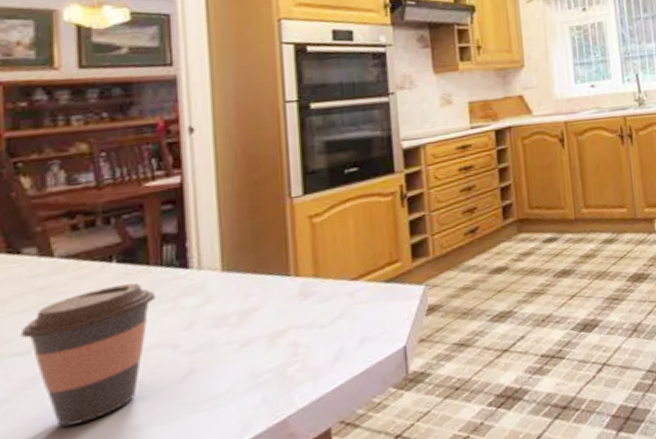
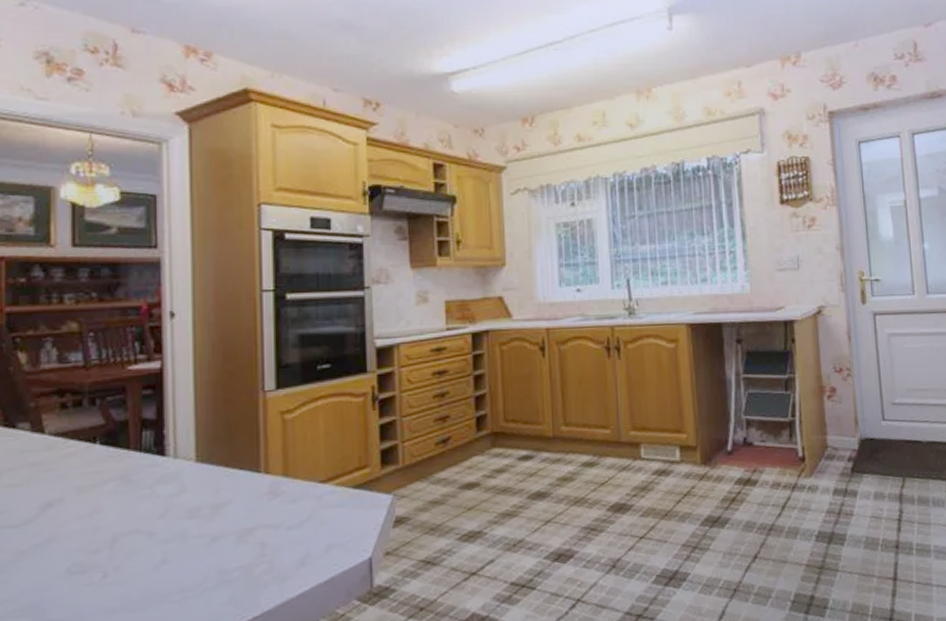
coffee cup: present [20,283,157,427] -> none [13,465,135,603]

